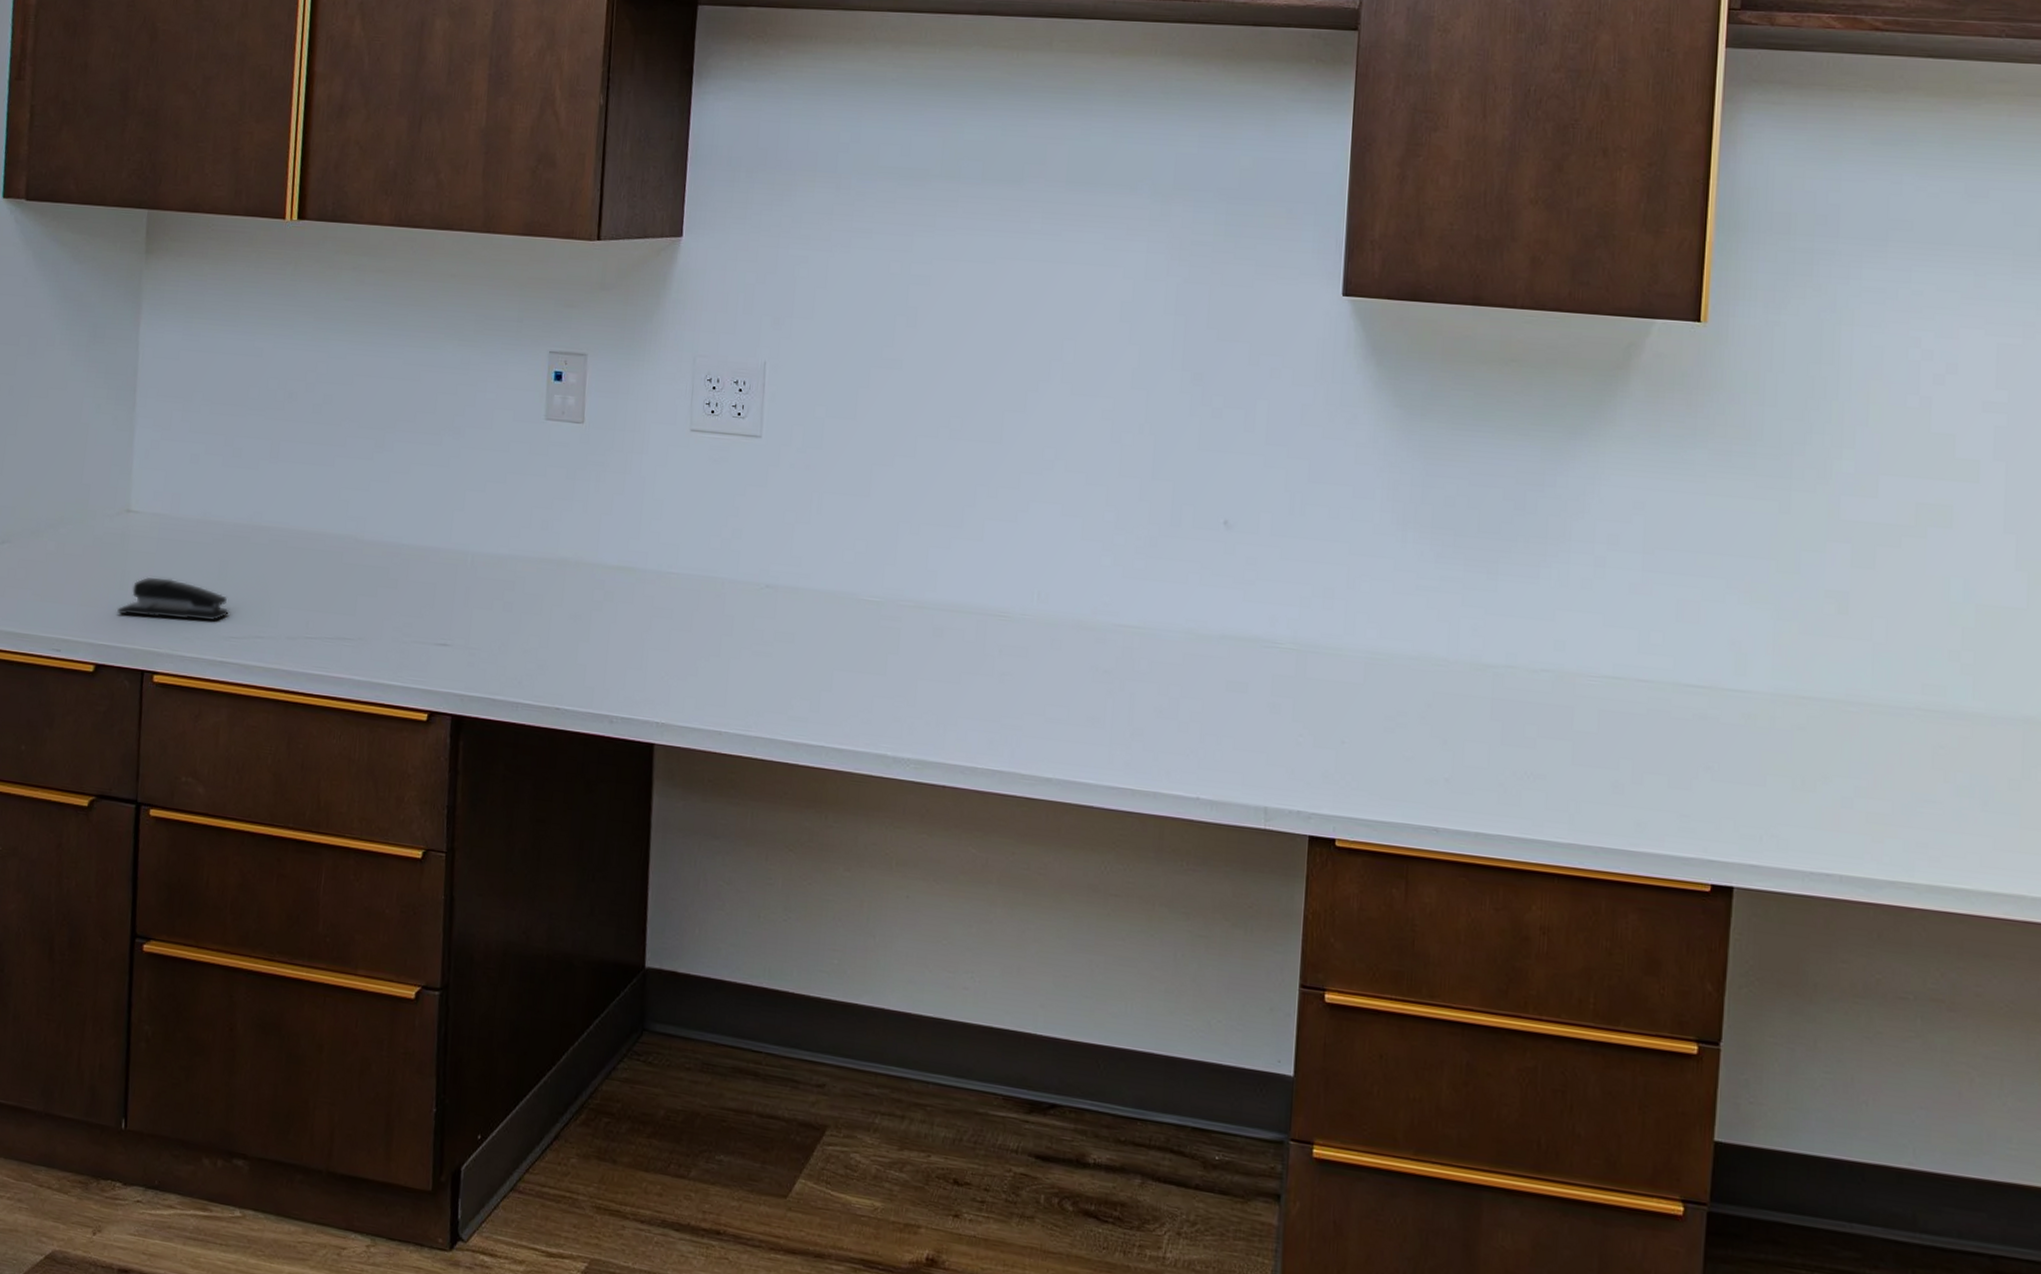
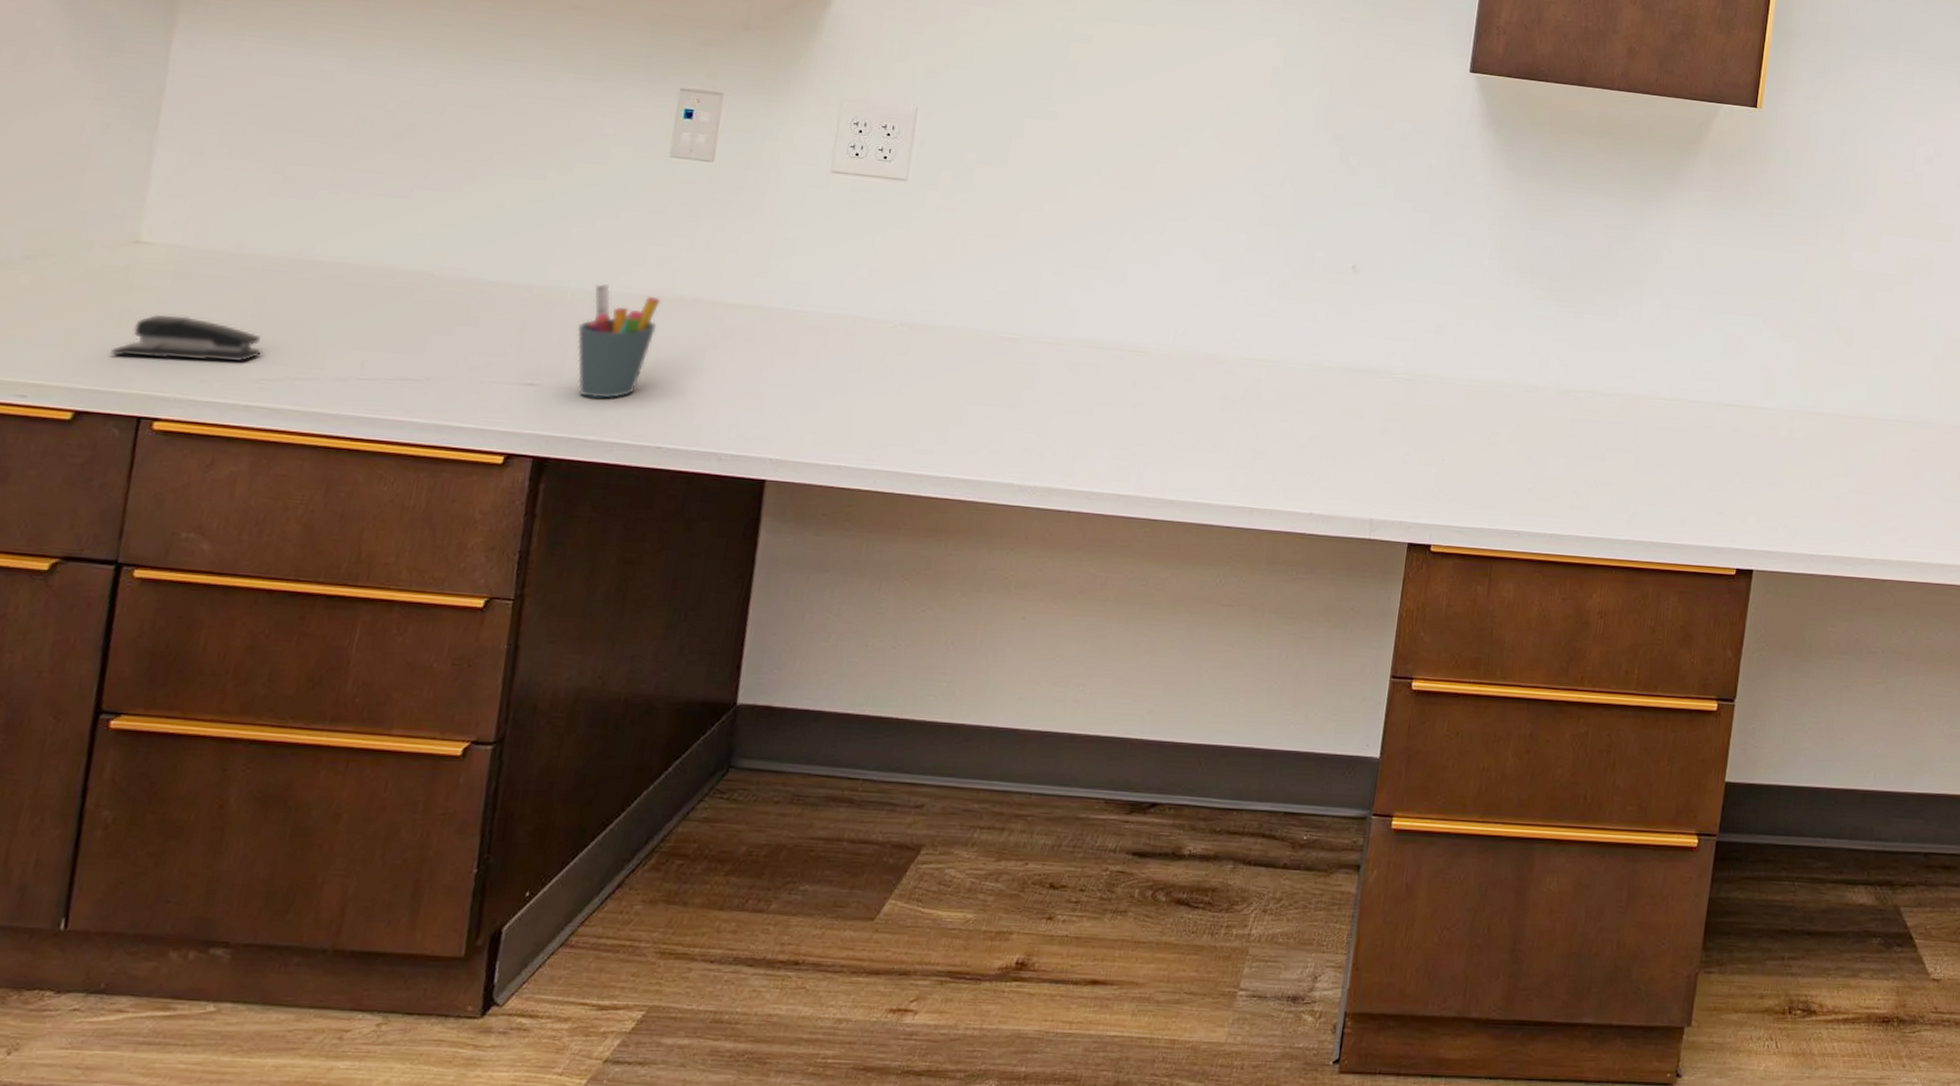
pen holder: none [479,547,548,660] -> present [577,284,661,399]

